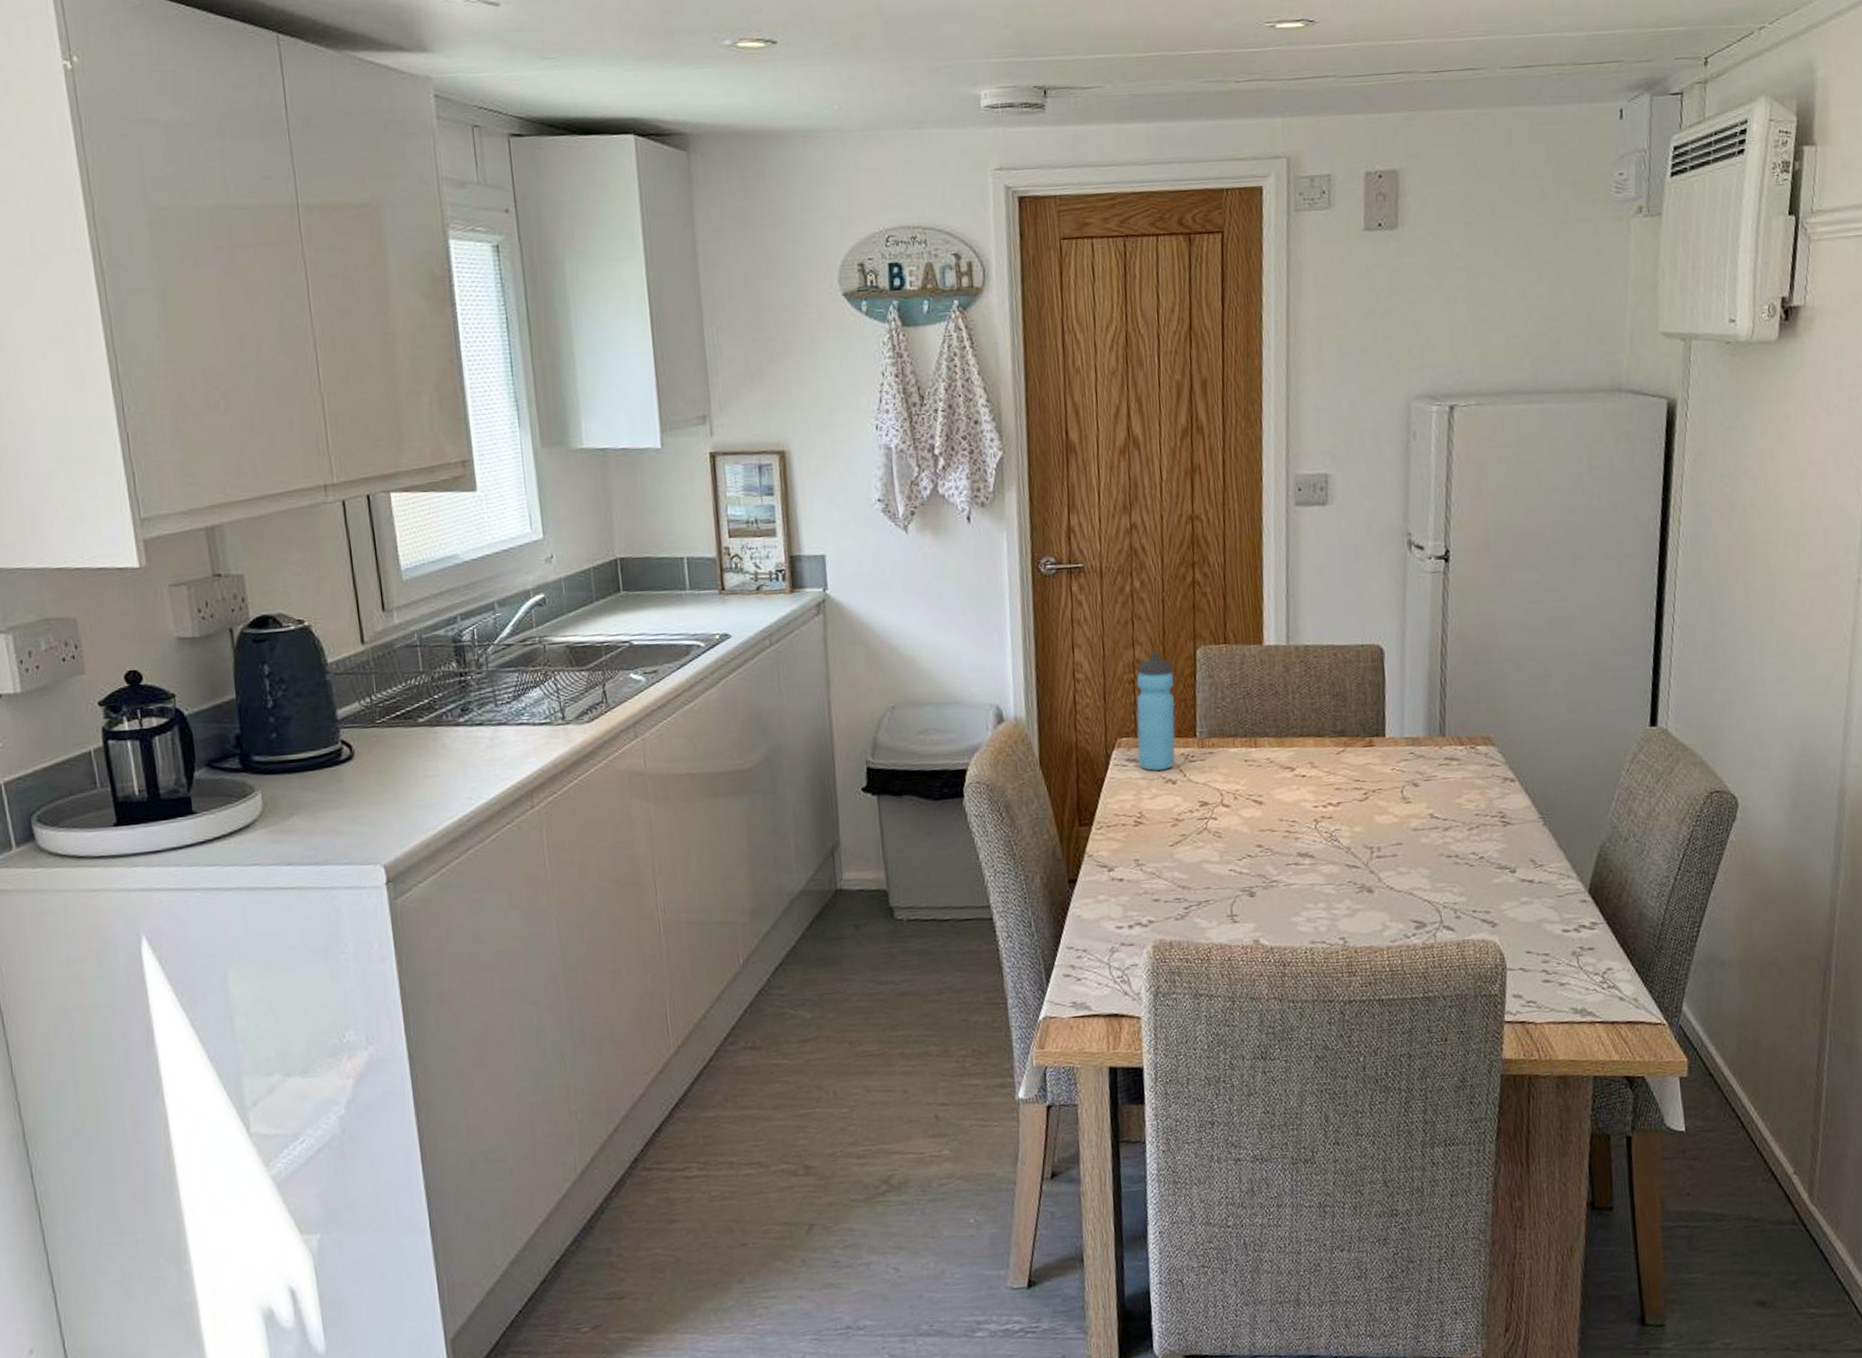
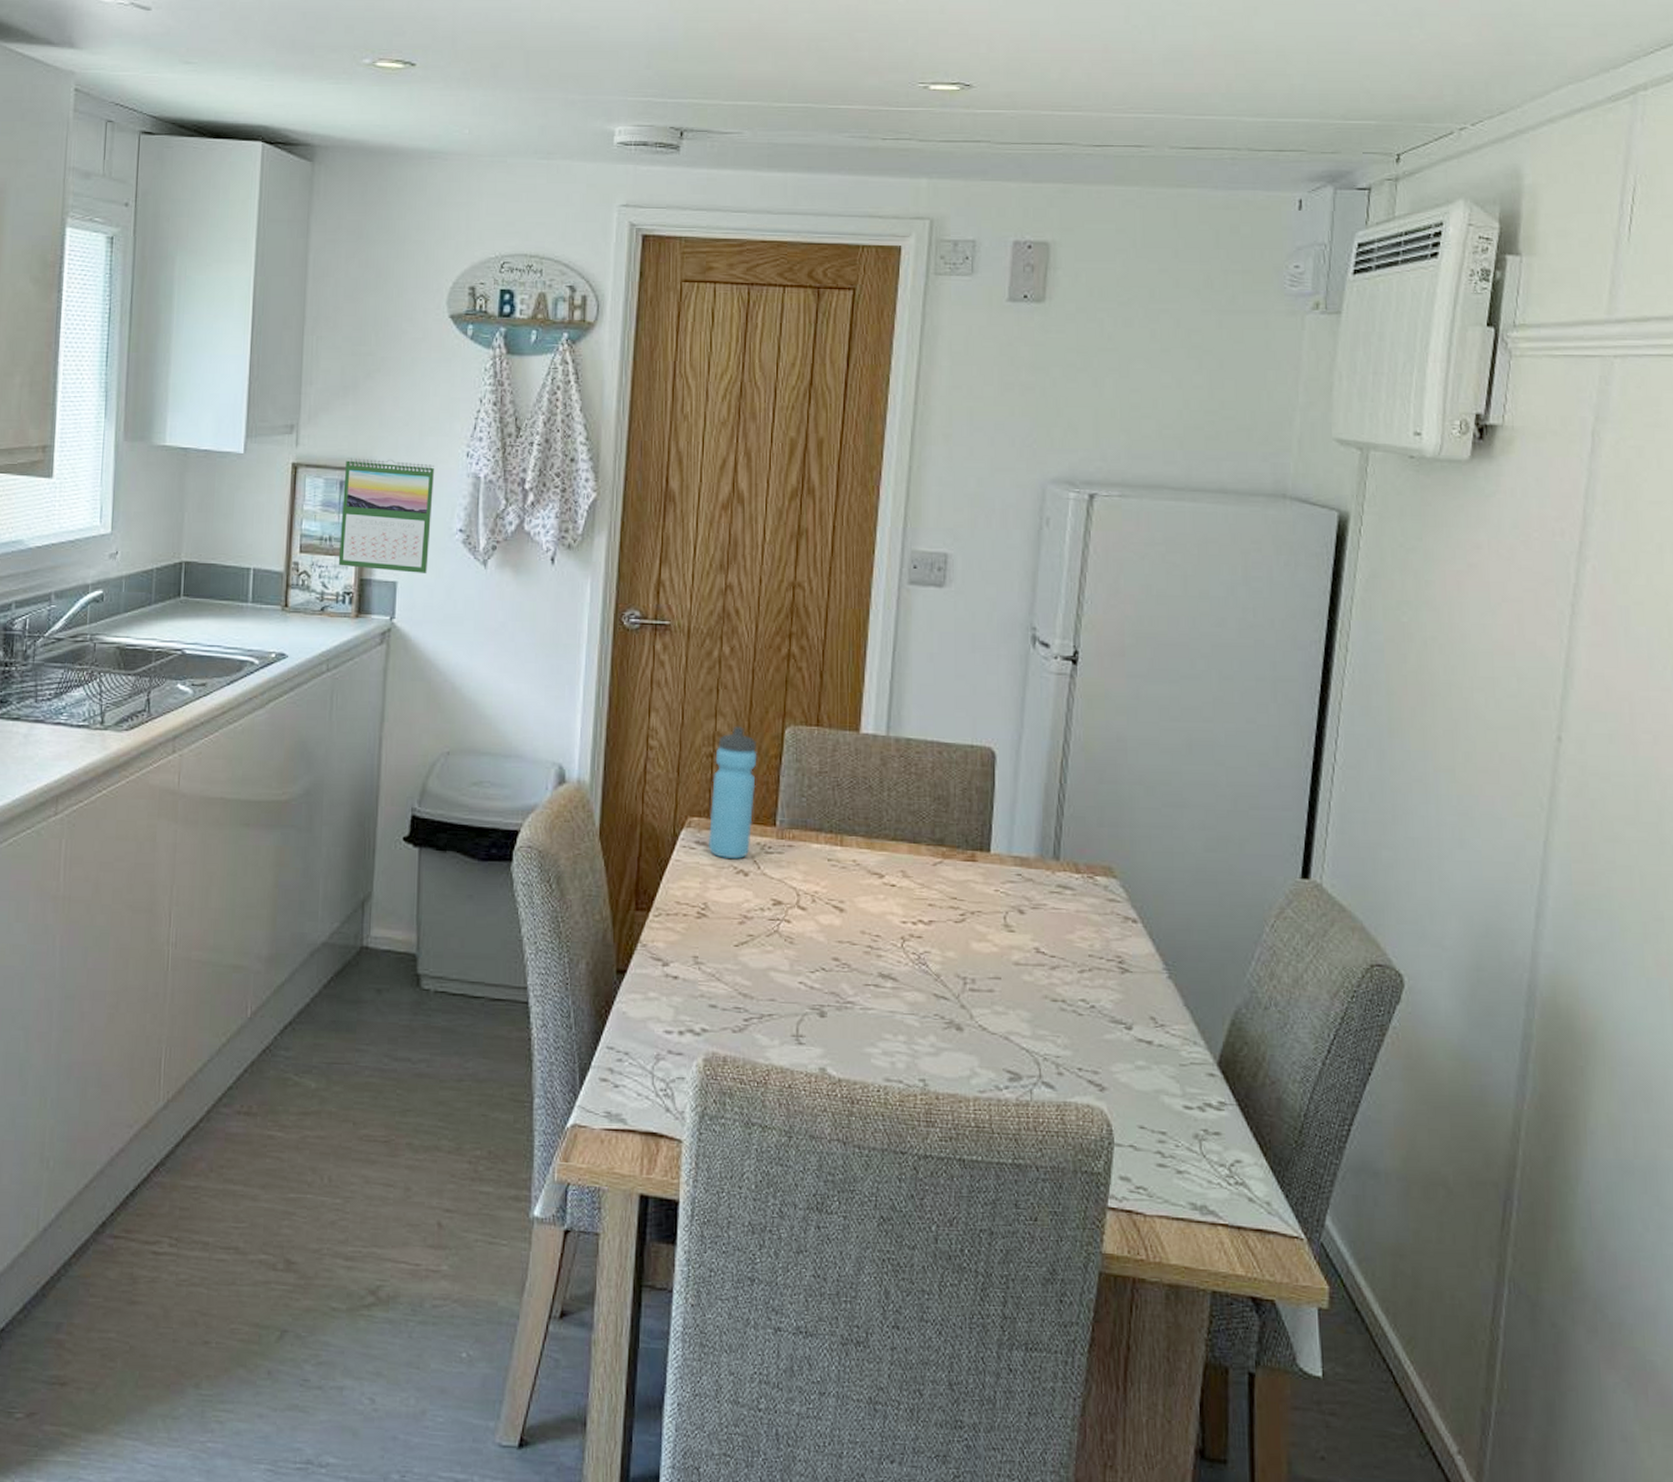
calendar: none [761,439,853,546] -> present [338,458,435,573]

